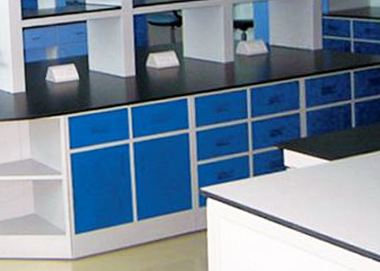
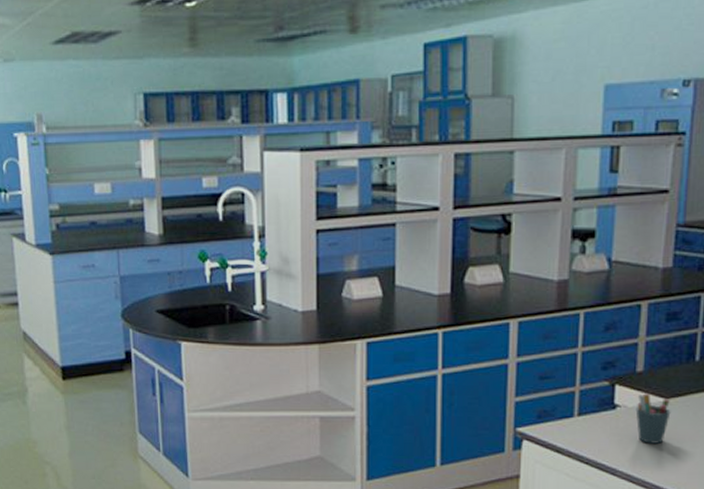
pen holder: none [303,156,335,201] -> present [635,393,671,445]

